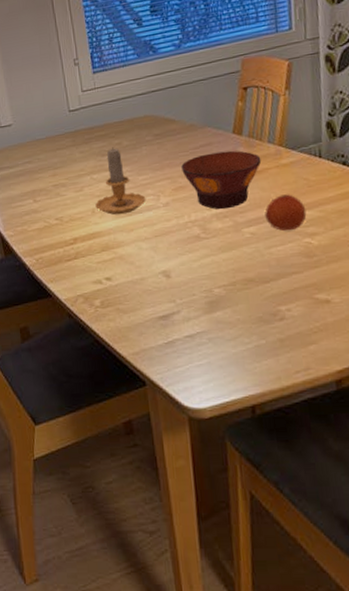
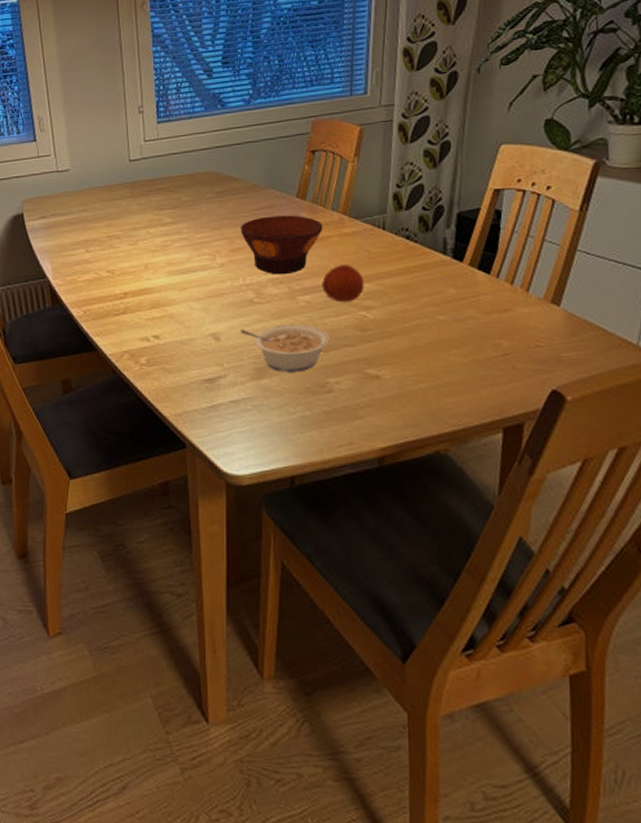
candle: present [95,147,146,215] -> none [149,201,202,272]
legume: none [190,255,277,304] -> present [241,324,329,372]

